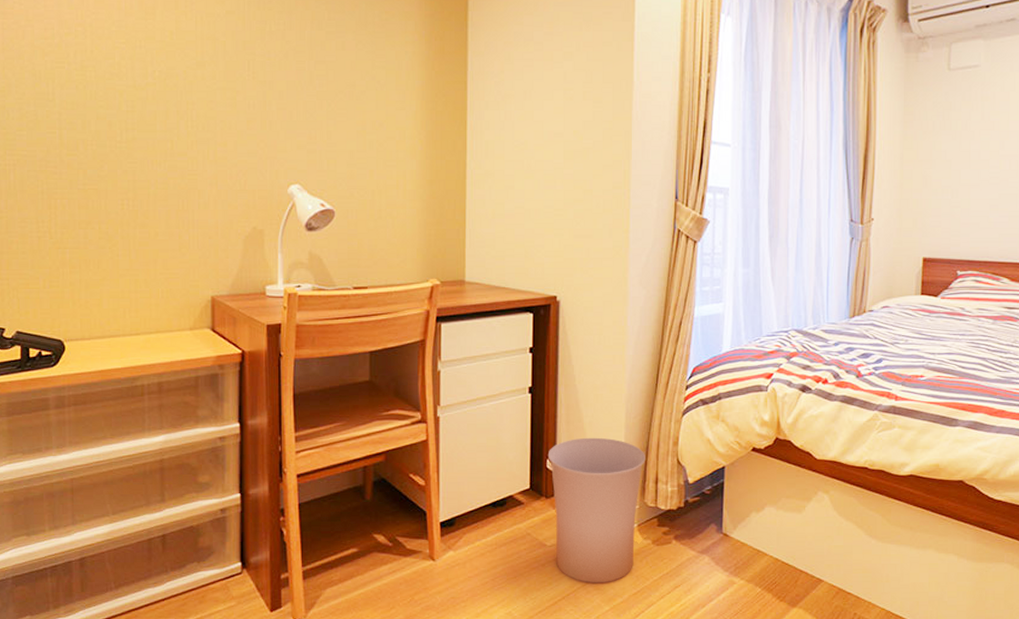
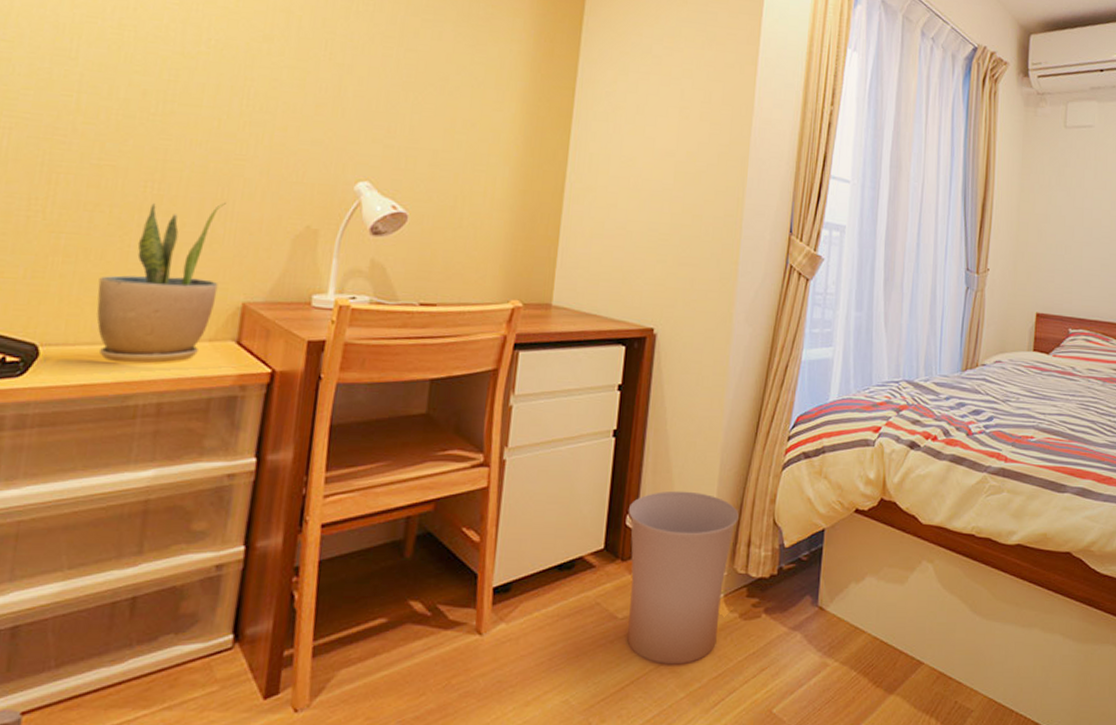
potted plant: none [99,212,191,351] -> present [96,202,226,364]

